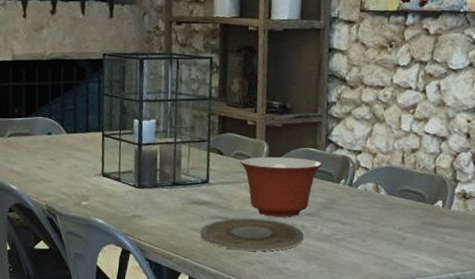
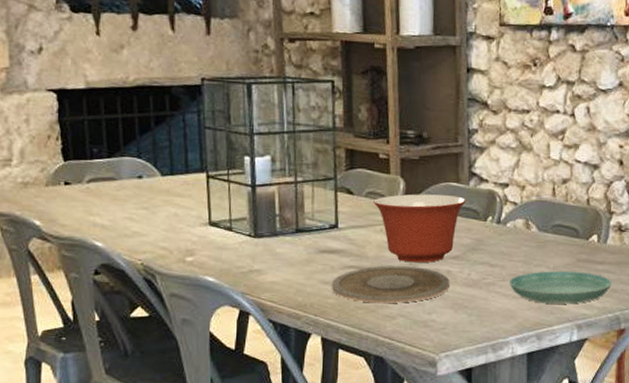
saucer: none [357,231,454,263] -> present [509,270,612,304]

